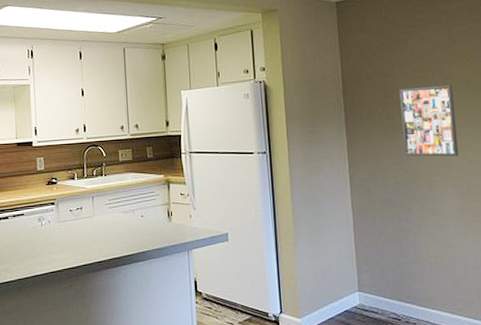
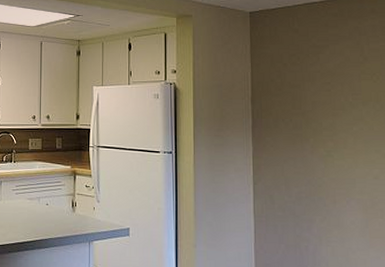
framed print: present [399,85,459,157] -> none [308,100,364,171]

